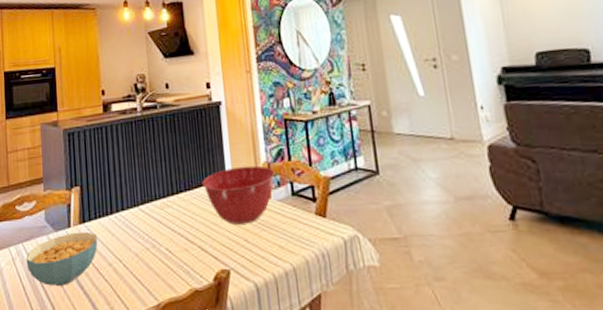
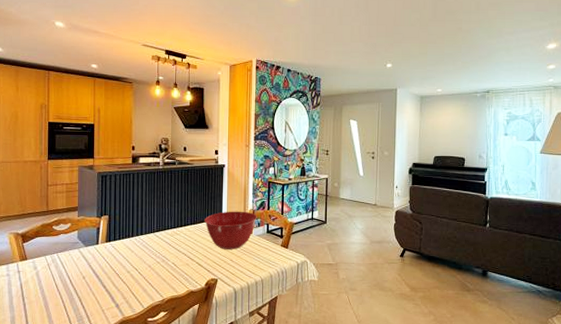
cereal bowl: present [26,231,97,286] -> none [59,248,119,285]

